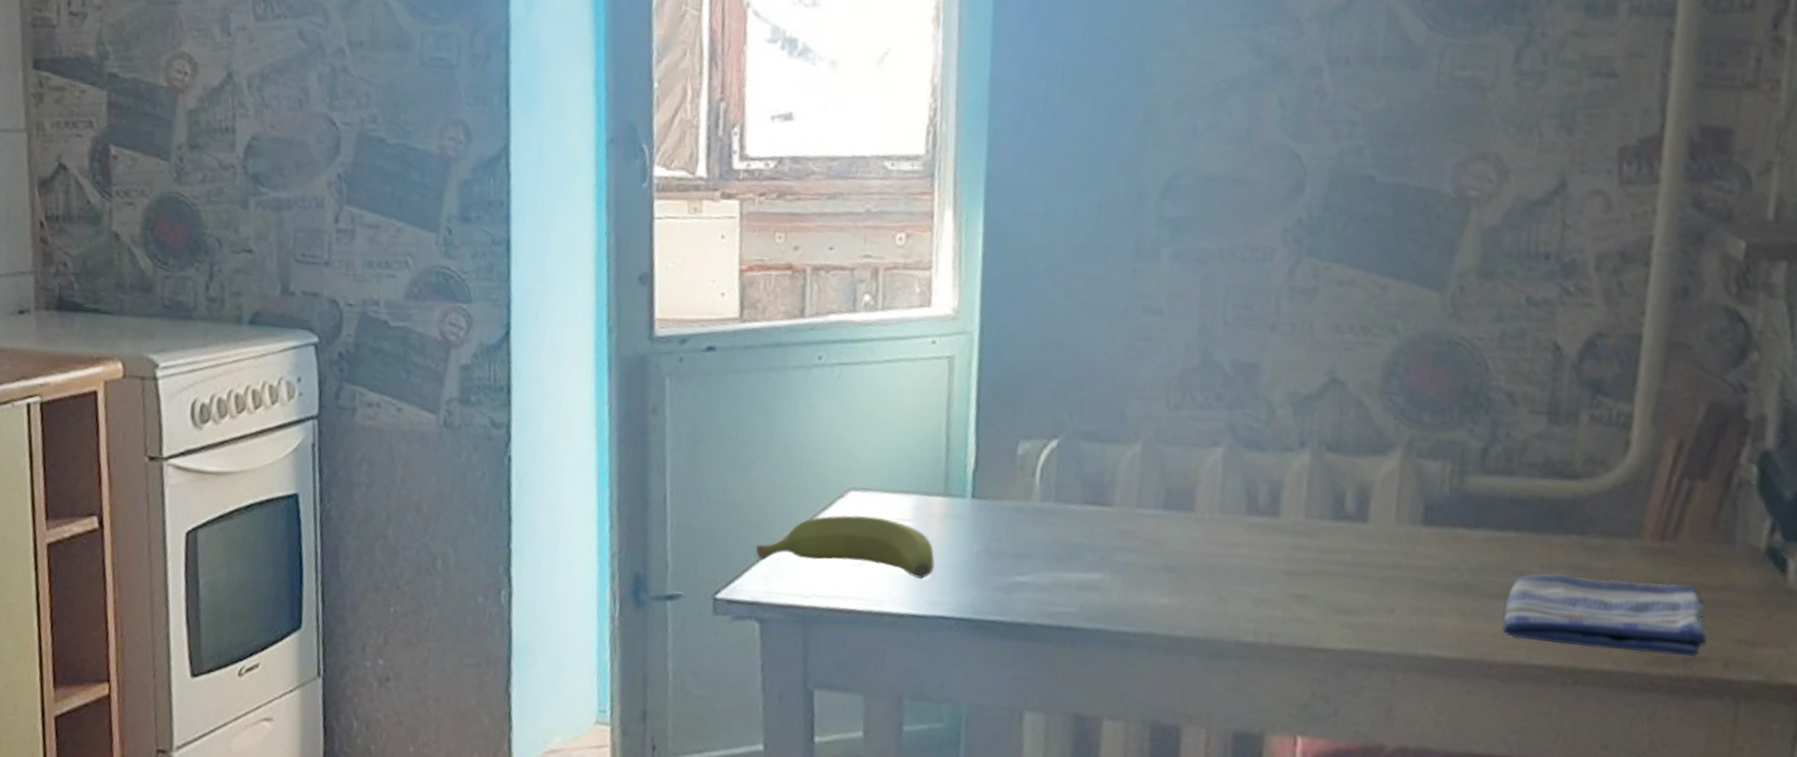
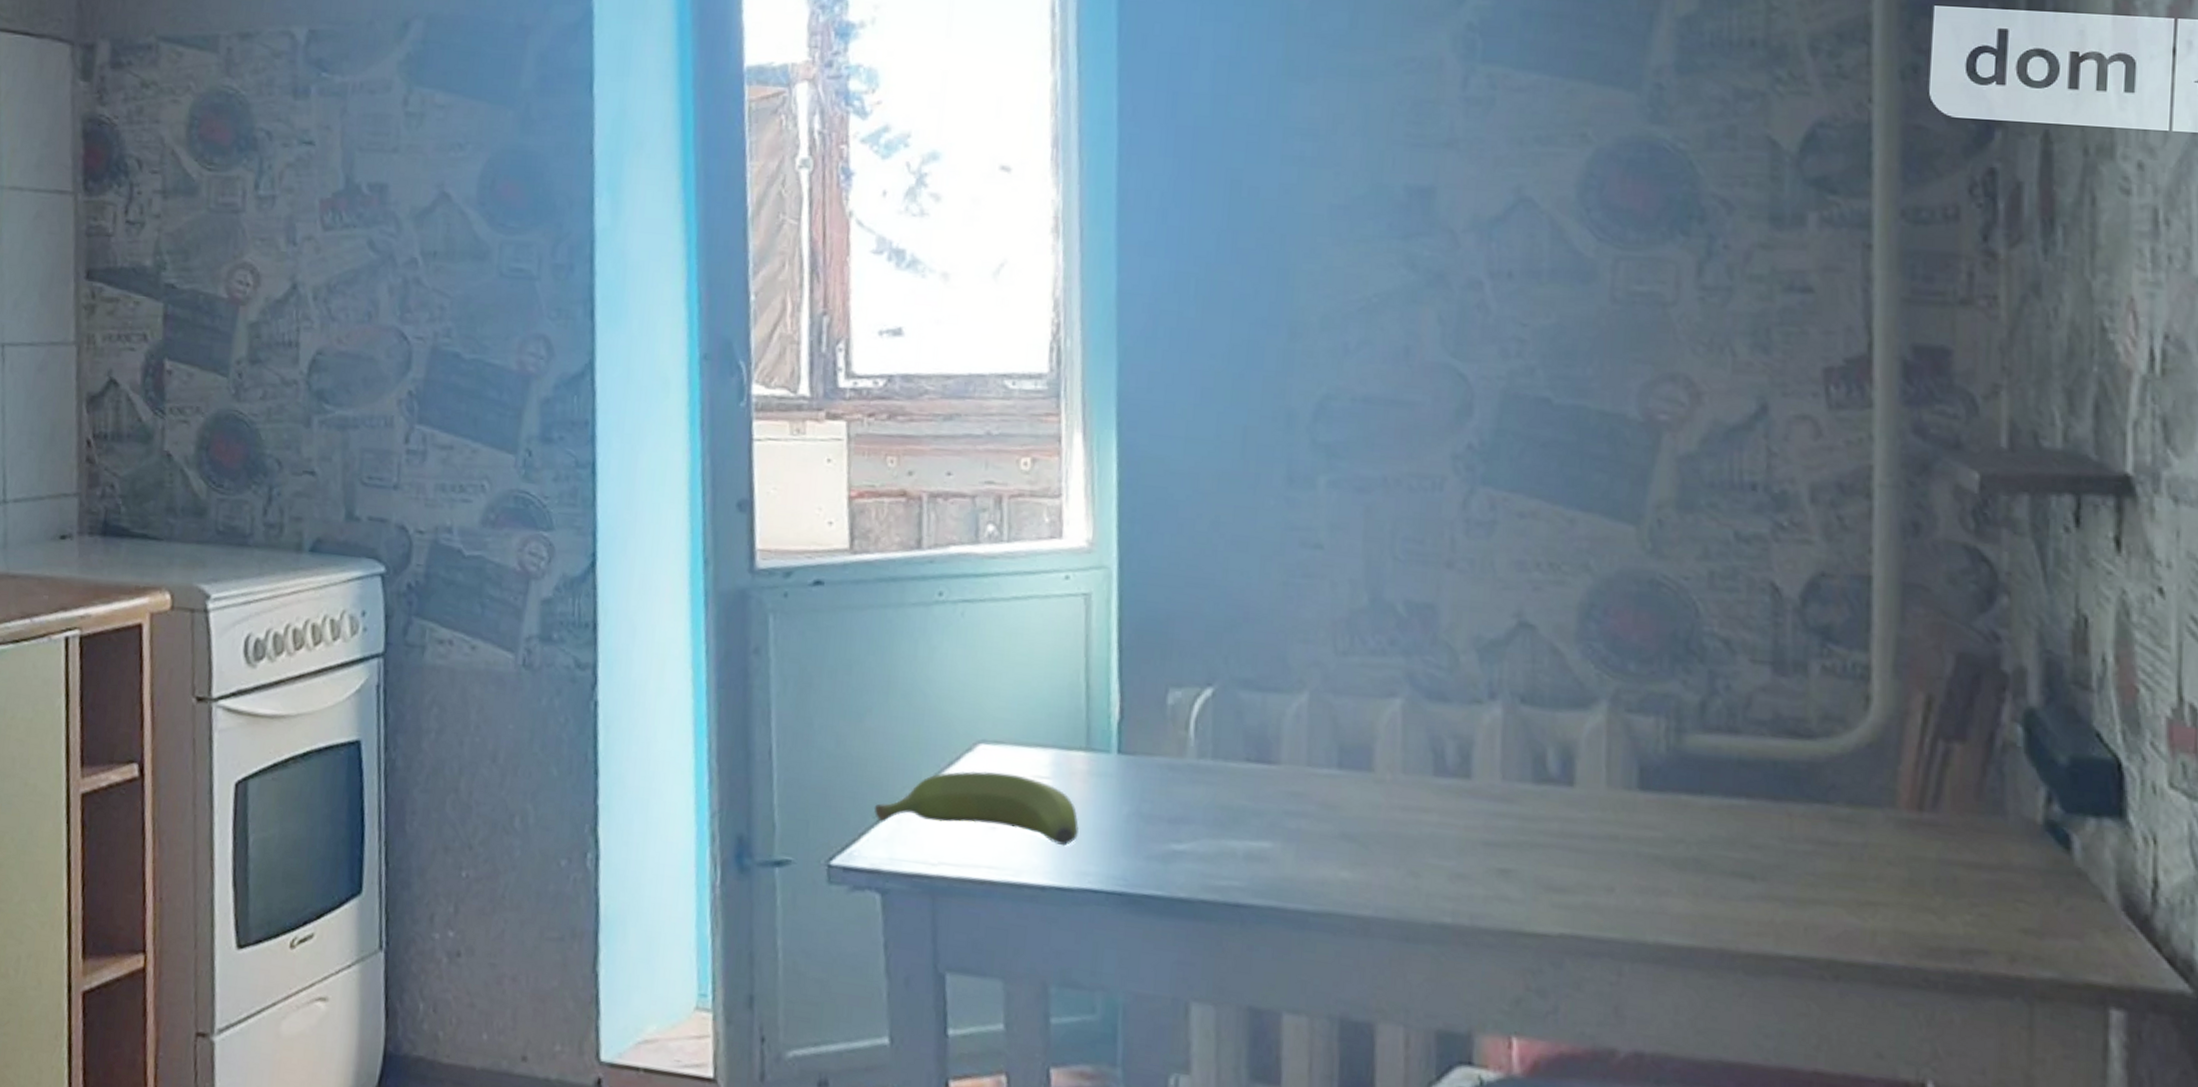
dish towel: present [1502,573,1708,657] -> none [1742,847,1986,949]

